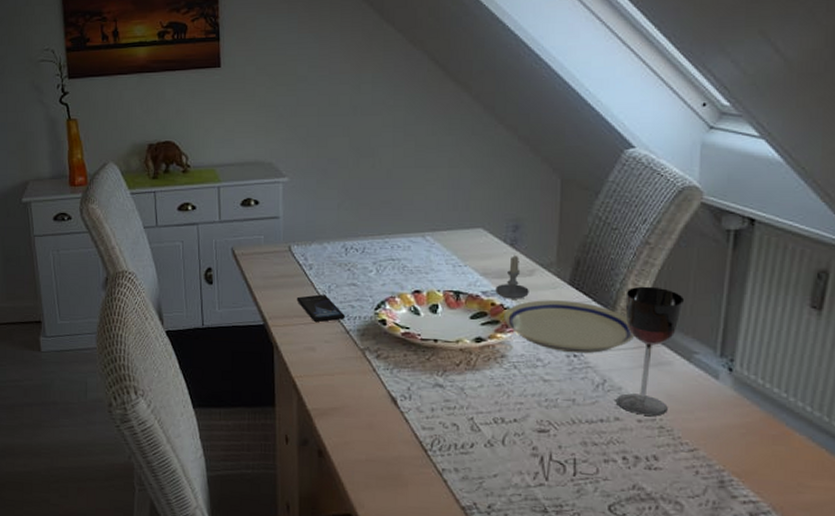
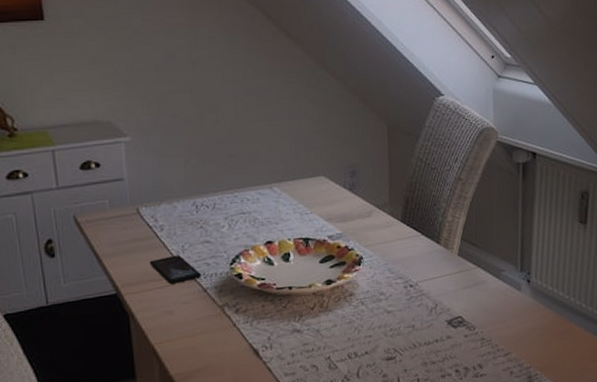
candle: present [495,254,529,299] -> none [340,198,369,241]
plate: present [503,300,635,353] -> none [349,236,457,284]
wineglass: present [617,286,684,416] -> none [447,217,491,331]

